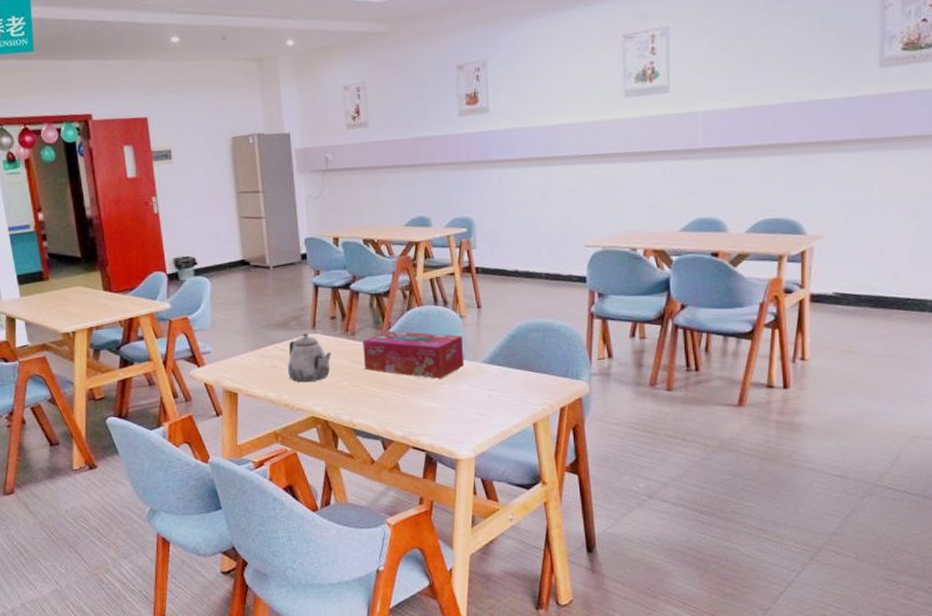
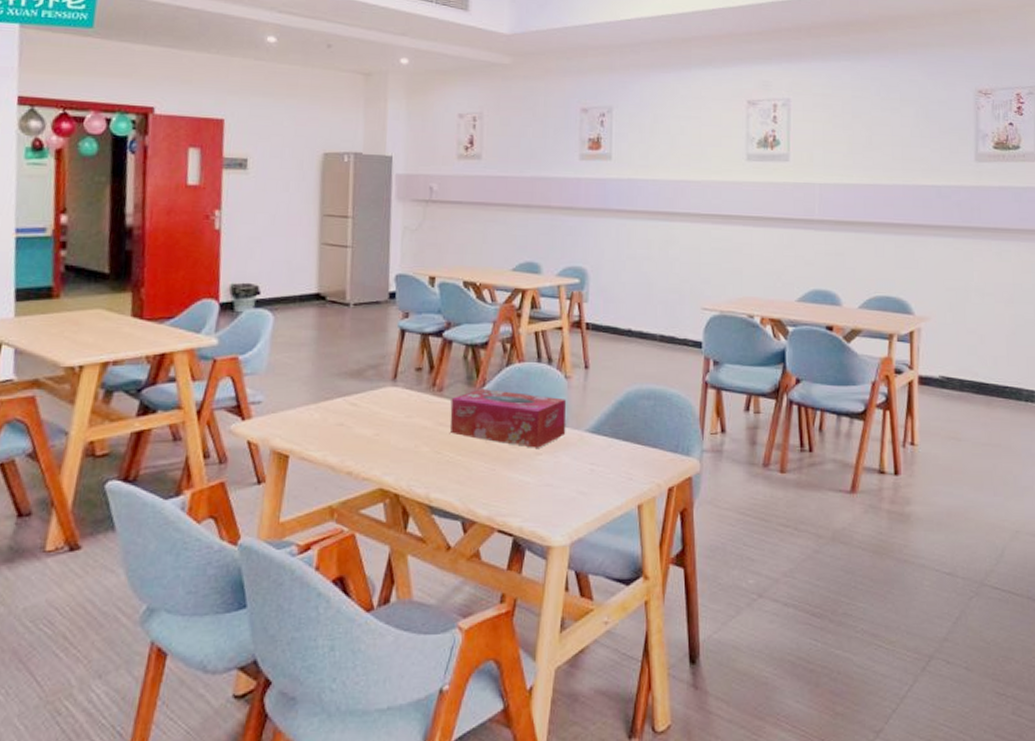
teapot: present [287,334,331,383] -> none [355,386,412,446]

